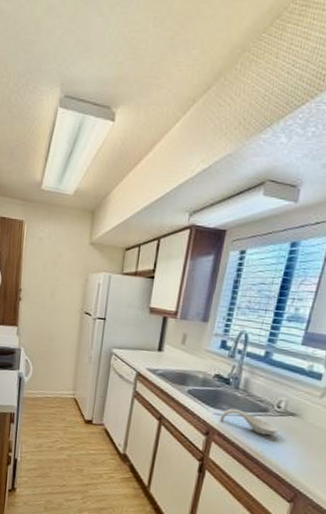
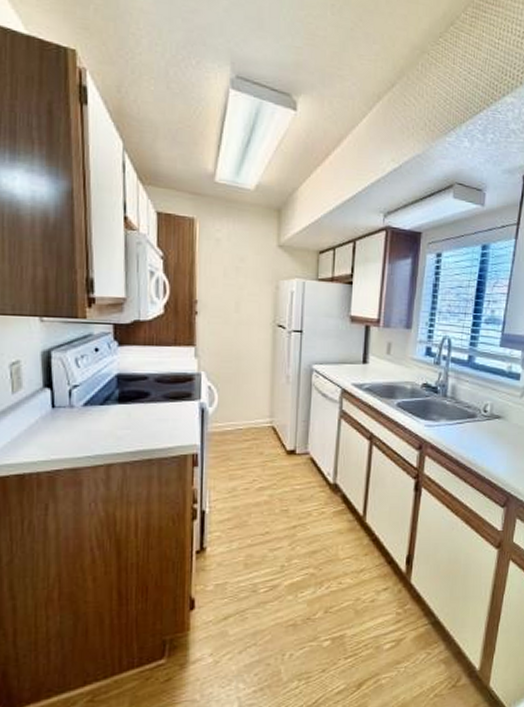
spoon rest: present [219,408,279,436] -> none [431,418,487,442]

